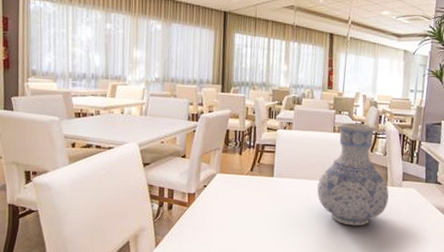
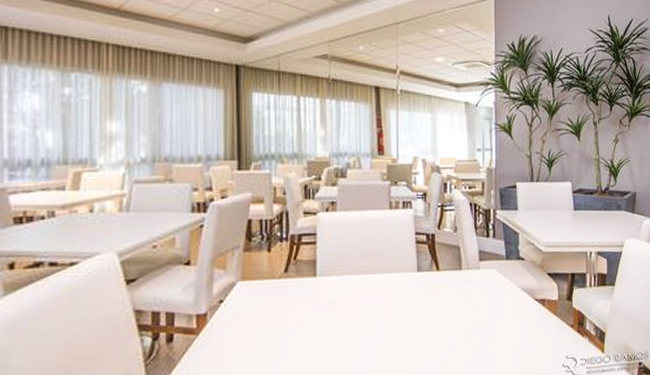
vase: present [317,122,389,226] -> none [376,194,465,328]

